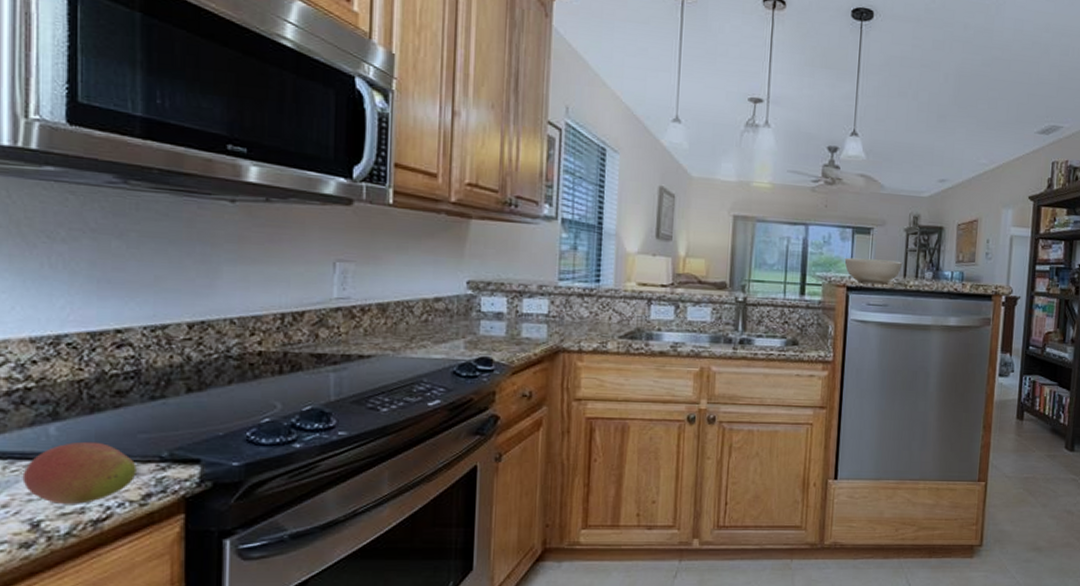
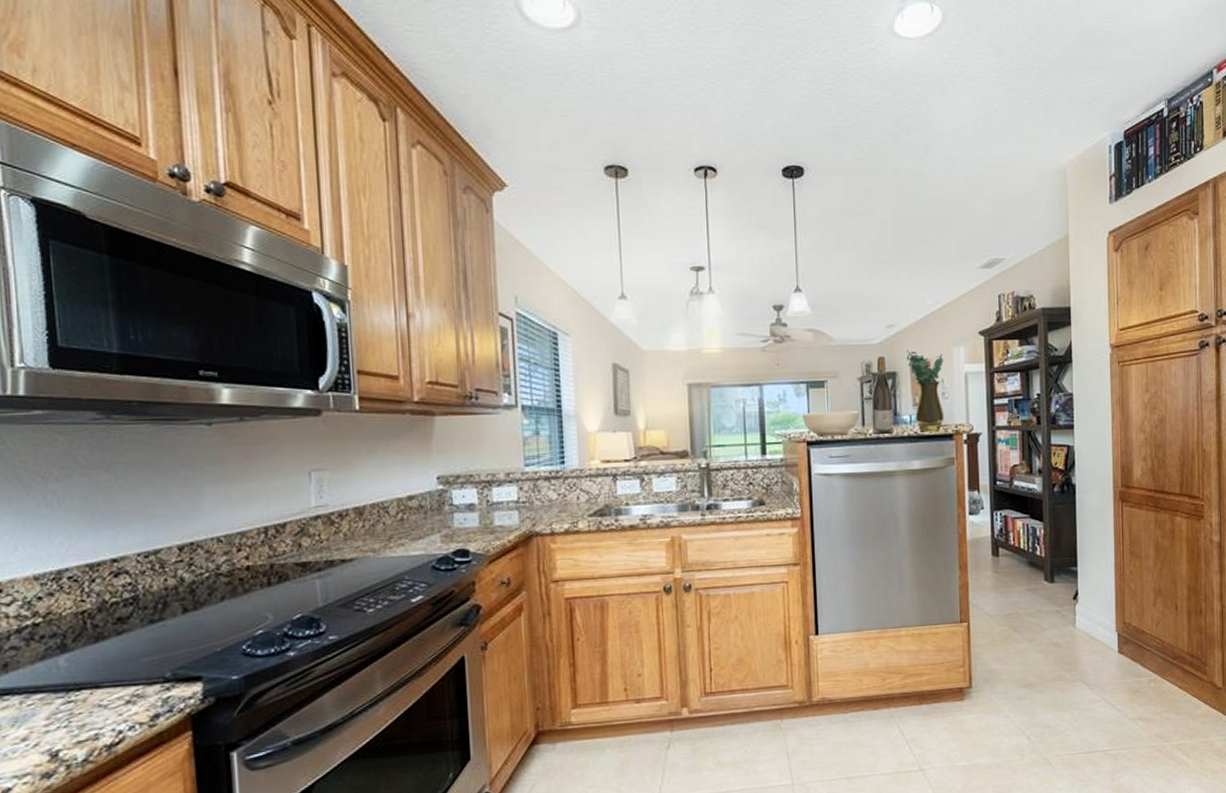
fruit: present [22,441,137,504] -> none [38,669,143,733]
wine bottle: none [913,210,937,288] -> present [871,357,894,434]
vase: none [954,206,991,292] -> present [906,350,944,433]

